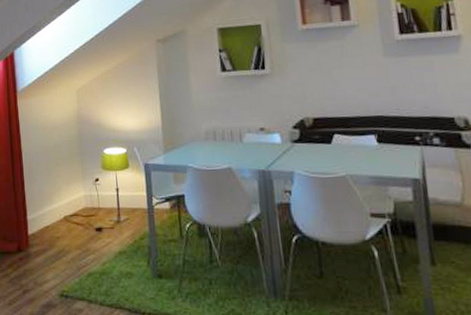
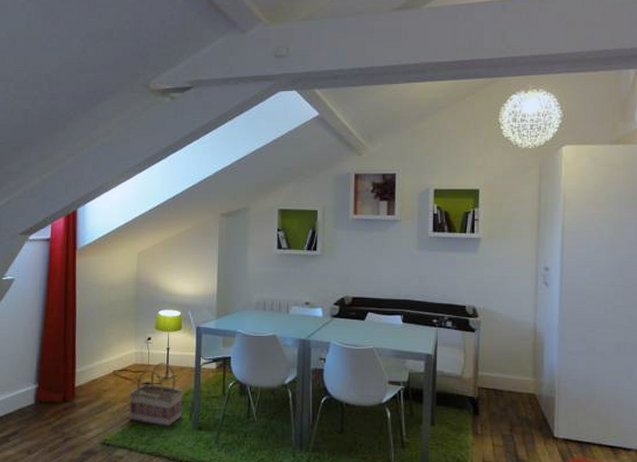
basket: none [82,204,139,276] -> present [129,362,183,427]

